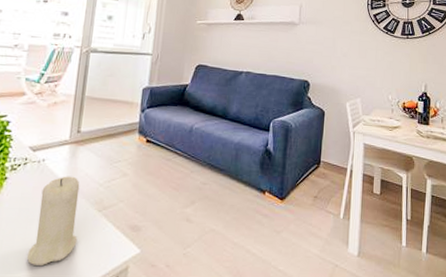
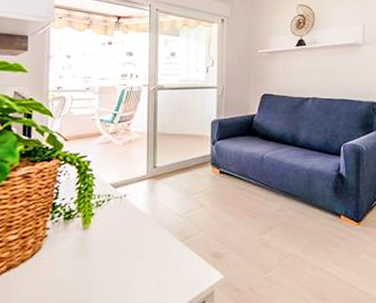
candle: present [27,176,80,265] -> none [119,209,164,293]

